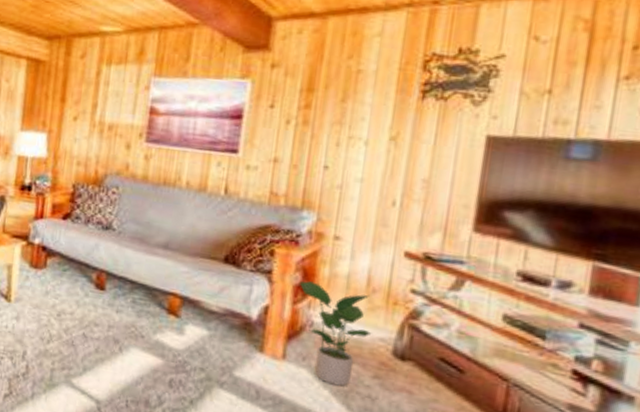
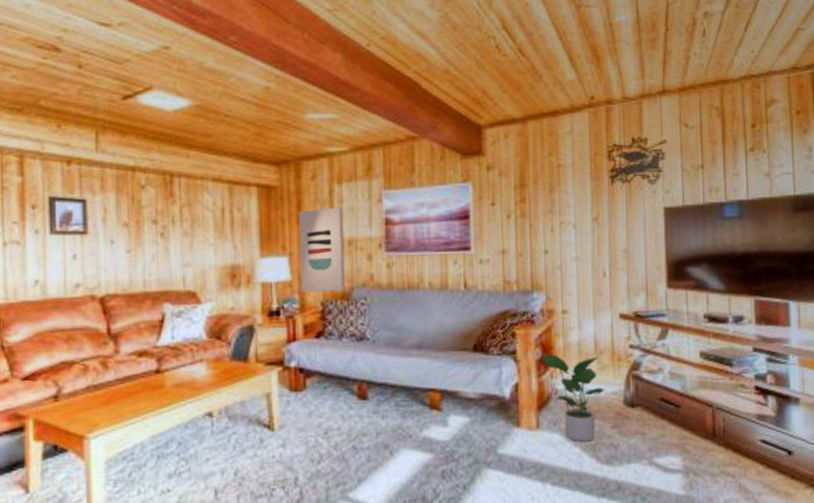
wall art: none [54,88,108,177] -> present [298,207,345,292]

